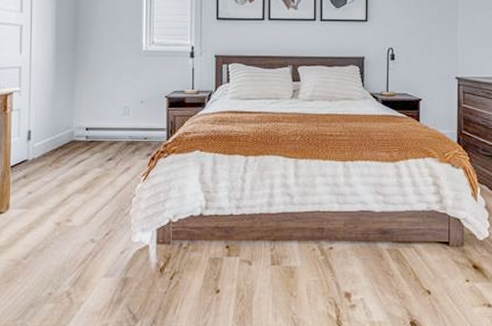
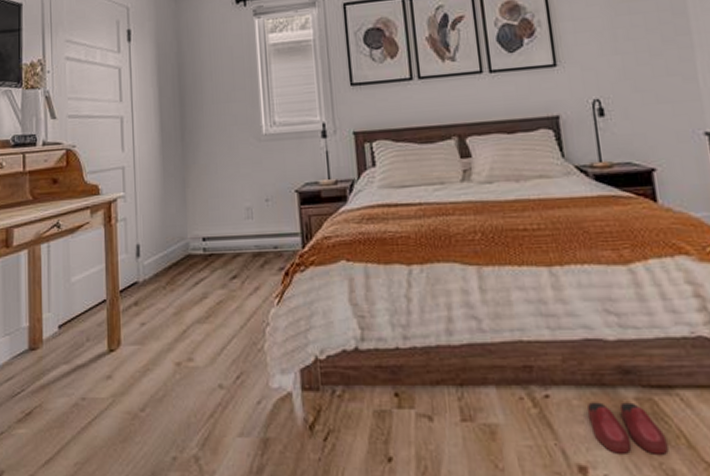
slippers: none [356,252,403,285] -> present [586,402,669,455]

